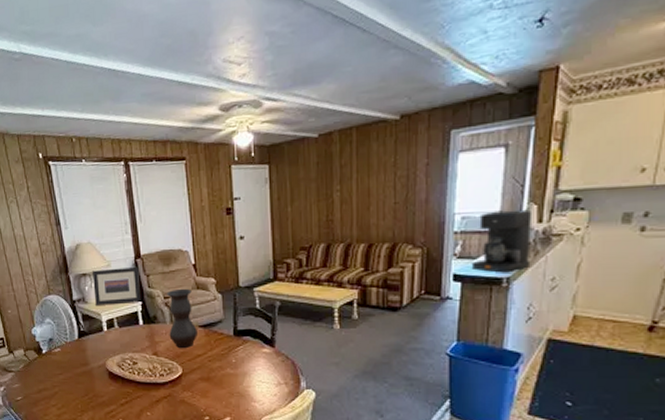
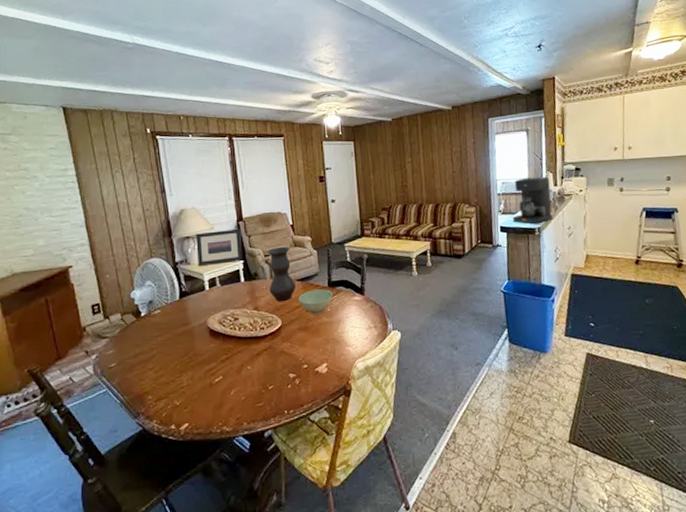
bowl: none [200,338,239,366] -> present [298,289,333,316]

